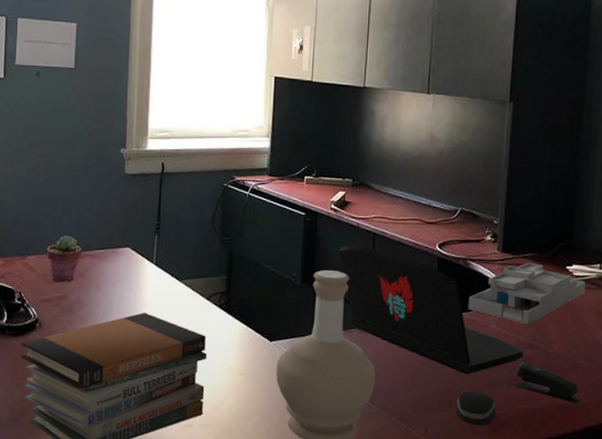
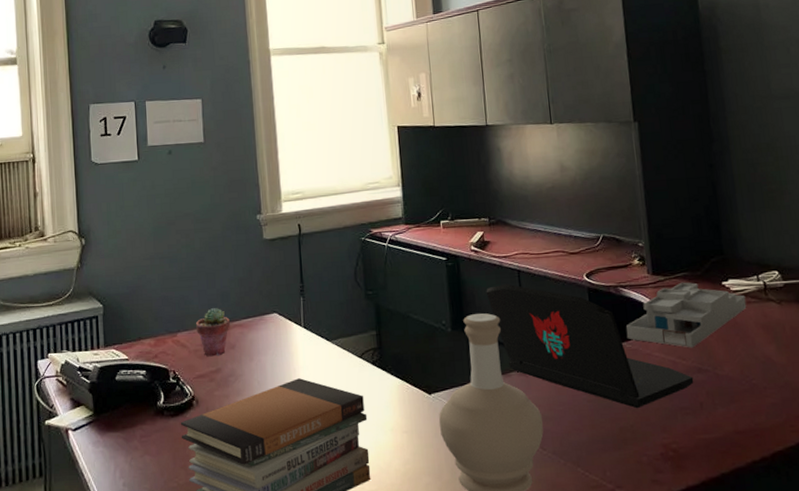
computer mouse: present [455,391,496,426] -> none [632,425,676,462]
stapler: present [515,362,582,403] -> none [689,389,765,427]

